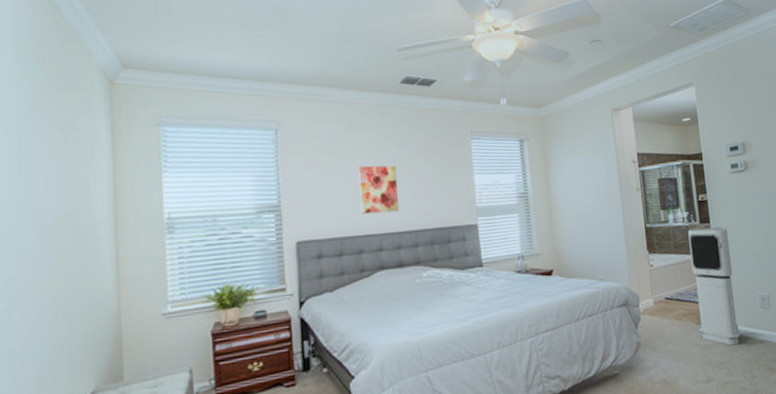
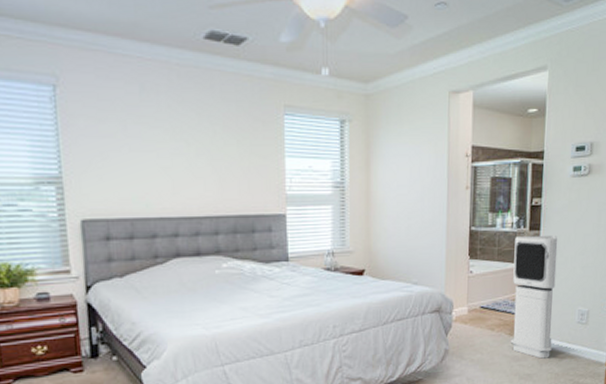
wall art: present [358,165,400,215] -> none [152,137,199,194]

